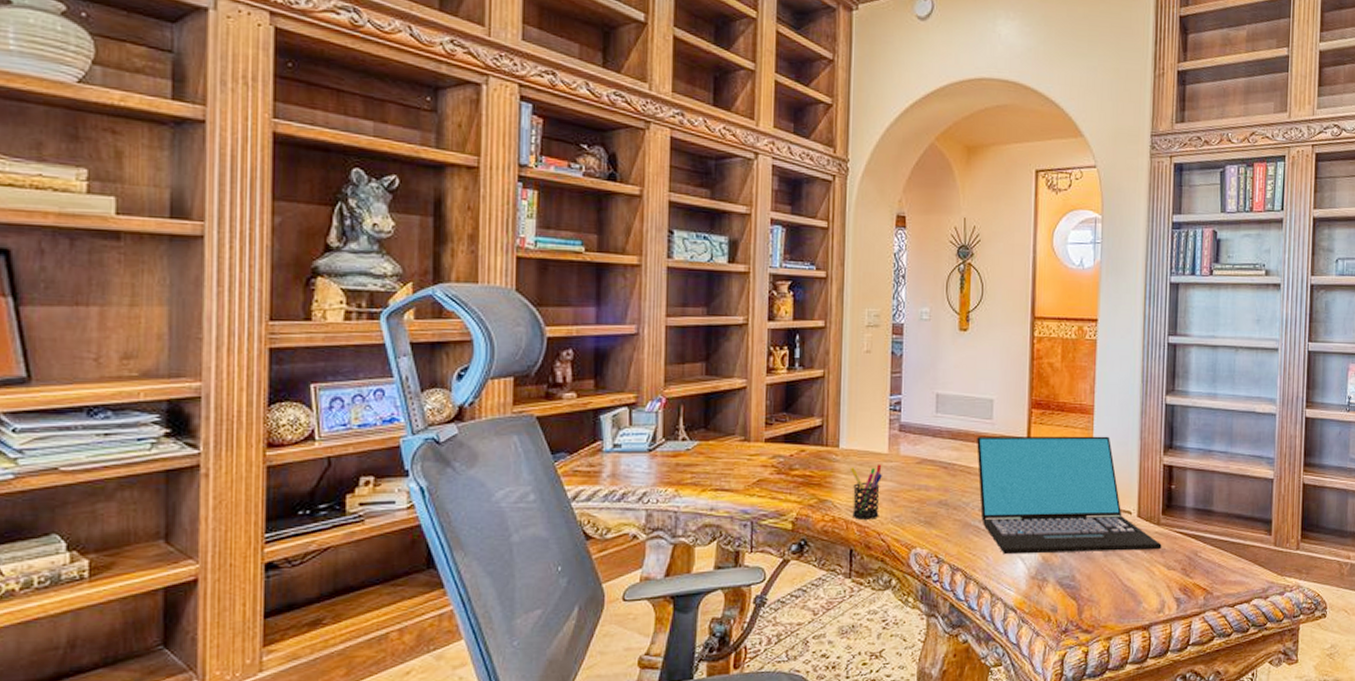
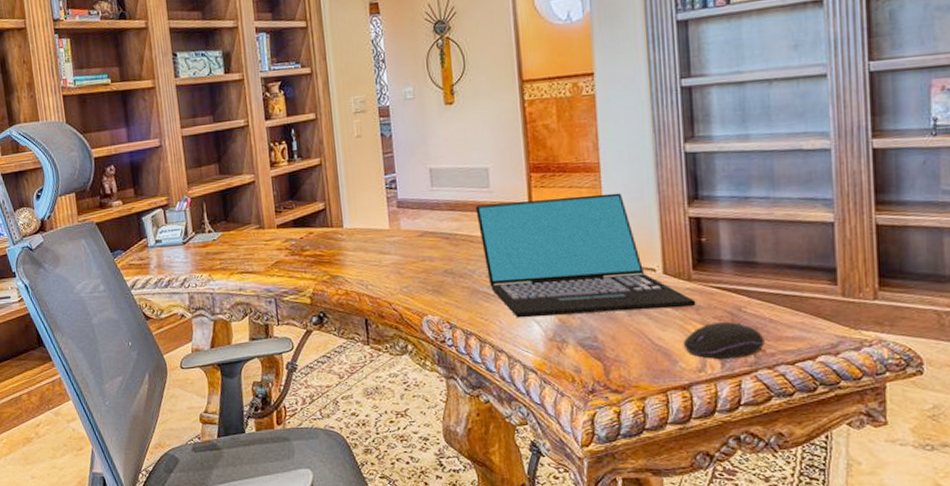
pen holder: present [851,464,882,520] -> none [356,239,388,292]
computer mouse: none [1147,566,1213,601] -> present [683,322,765,360]

